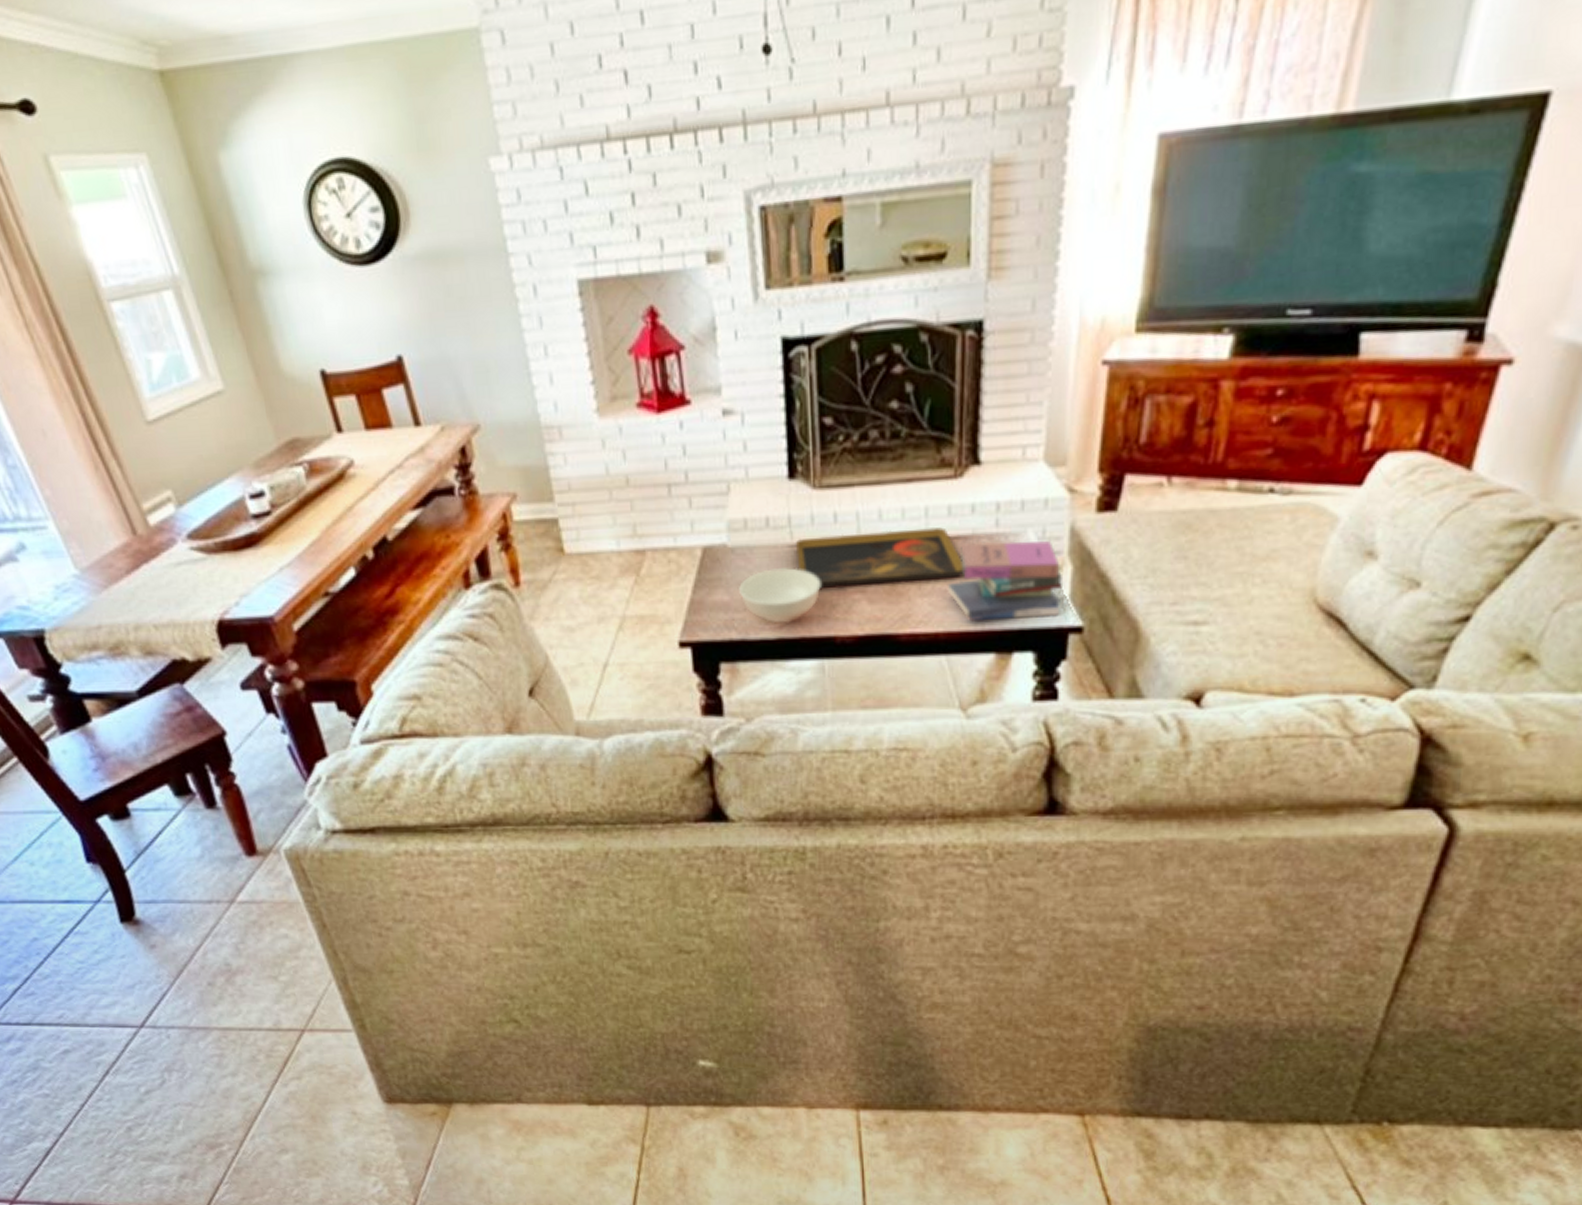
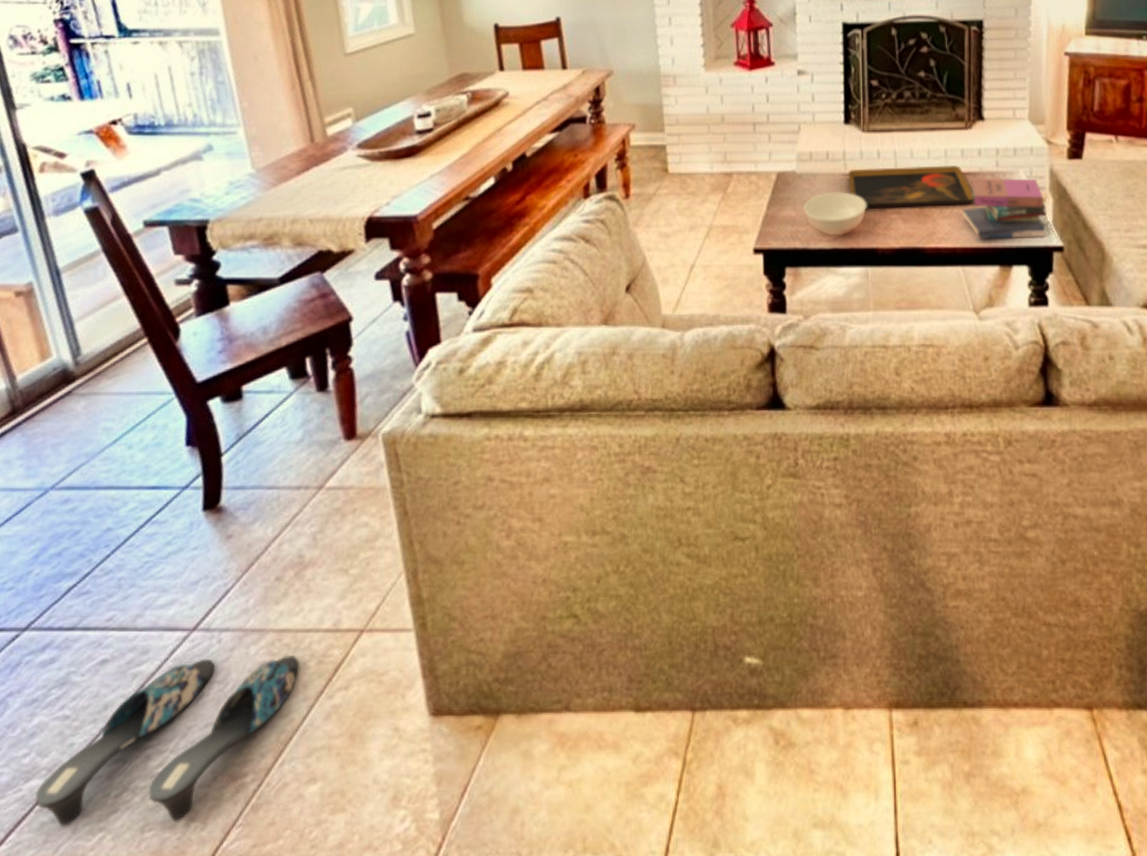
slippers: none [39,1050,250,1178] -> present [35,656,299,826]

